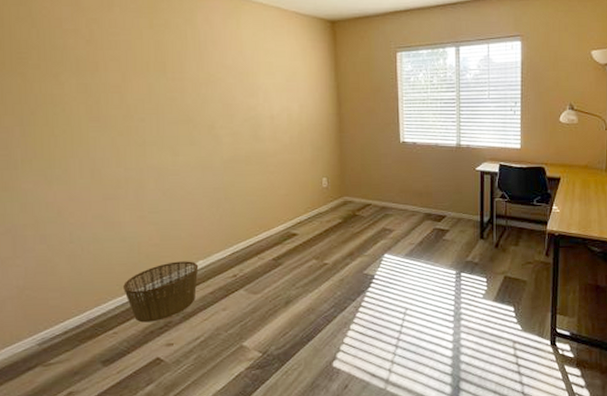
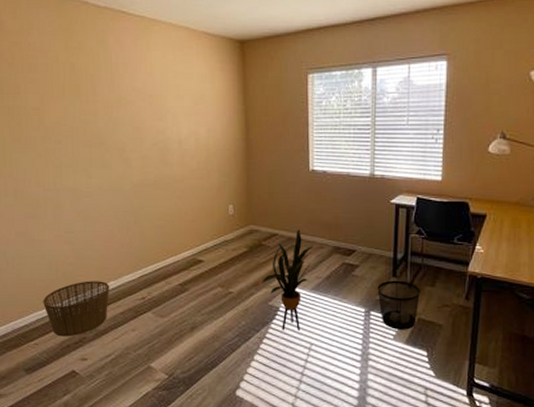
house plant: none [356,199,416,298] -> present [261,229,324,331]
waste bin: none [467,242,506,289] -> present [377,280,420,330]

